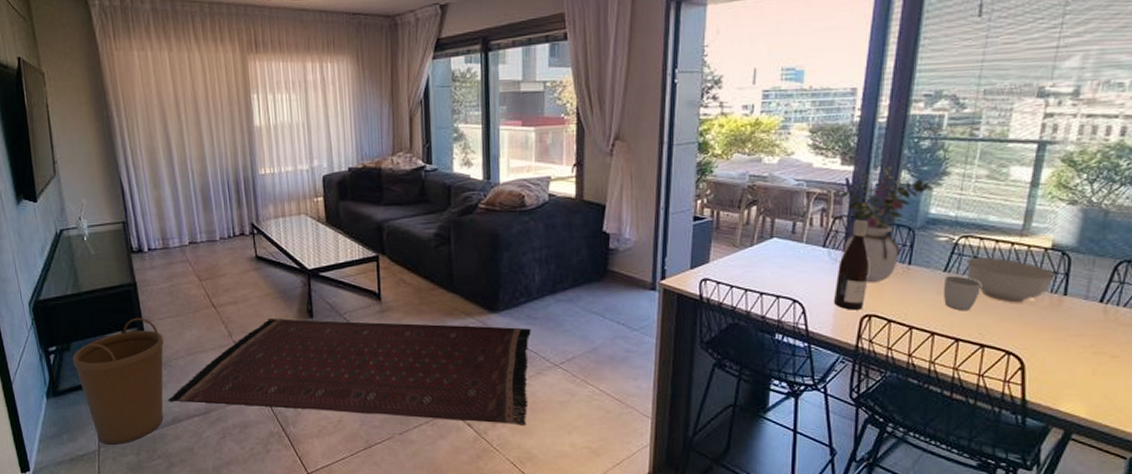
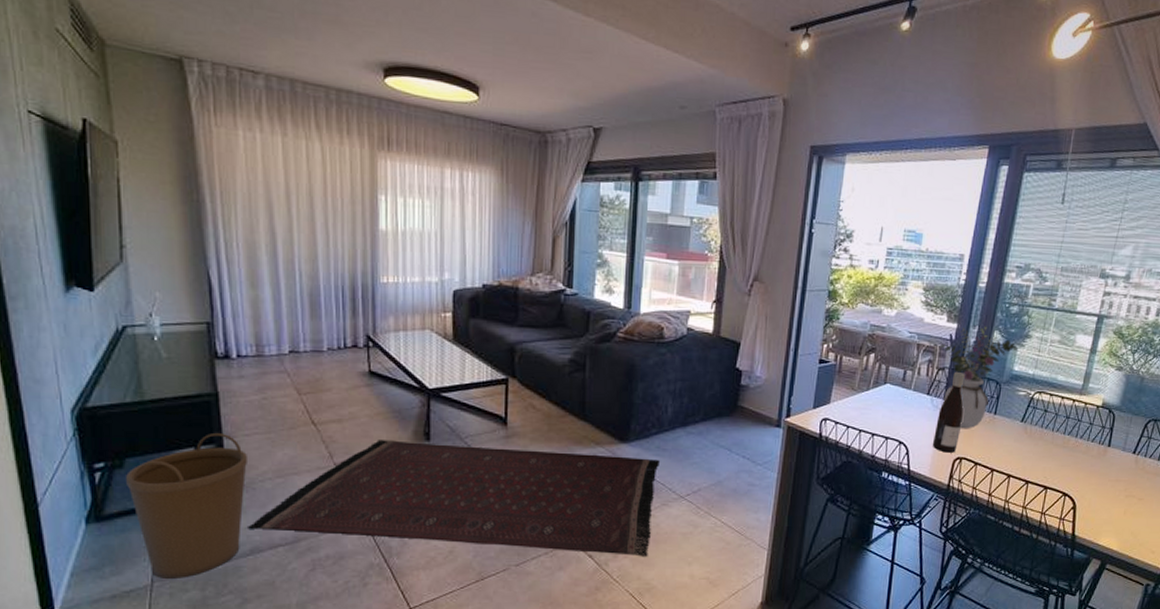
cup: present [944,275,981,311] -> none [1019,425,1048,457]
bowl: present [966,256,1055,303] -> none [1038,410,1103,451]

